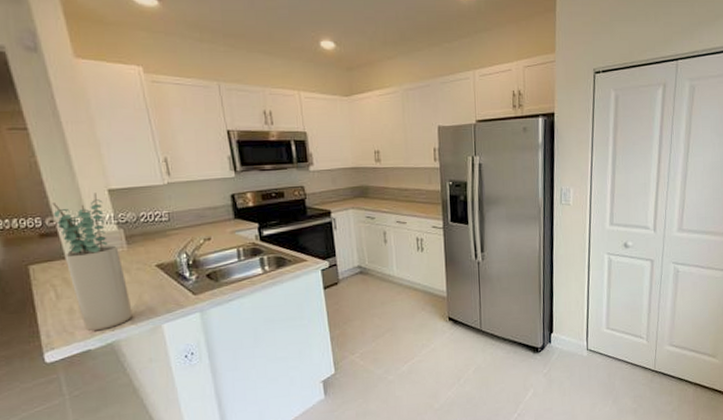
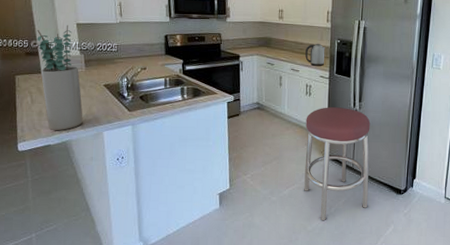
kettle: none [412,188,437,216] -> present [305,44,326,67]
bar stool: none [420,261,502,396] -> present [304,107,371,221]

